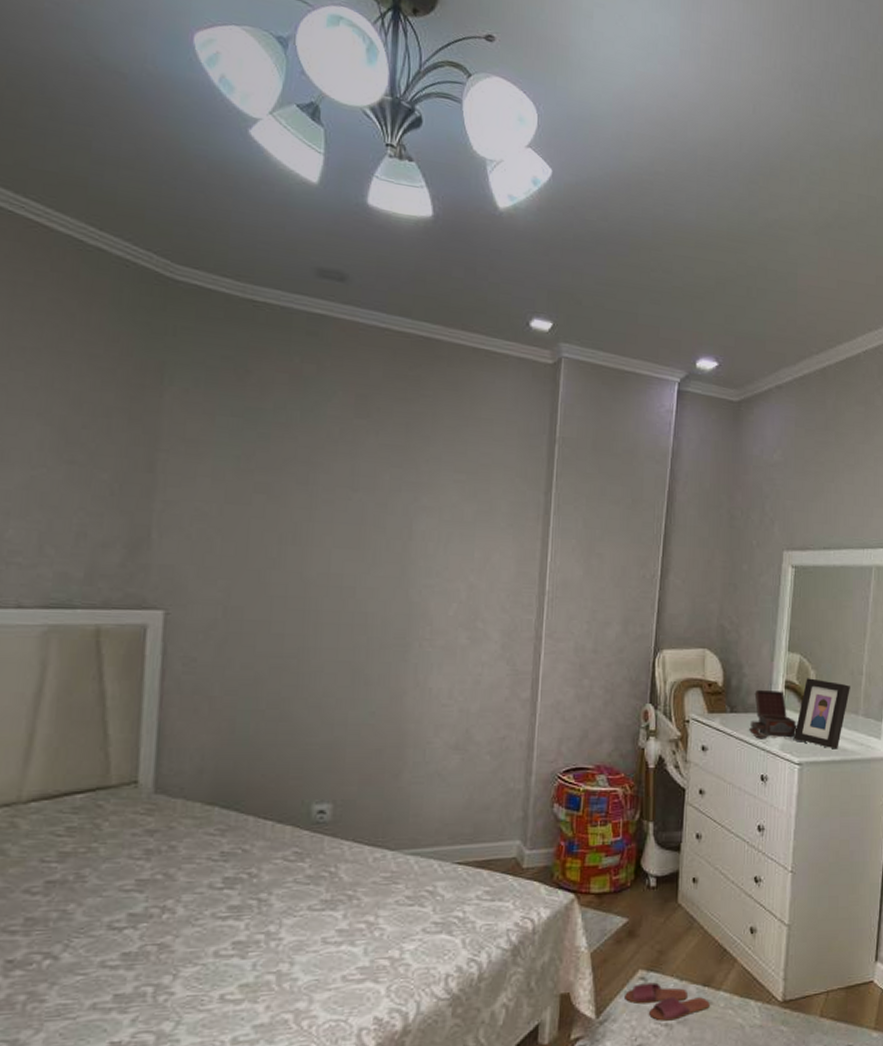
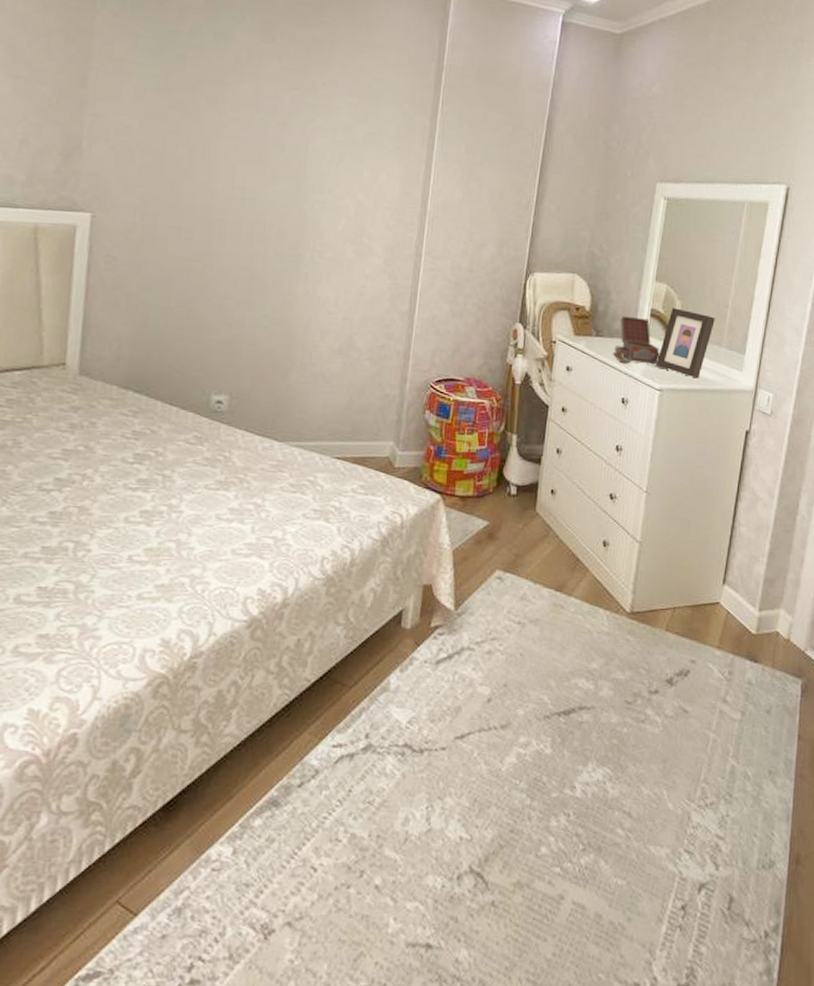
slippers: present [625,982,710,1021] -> none [482,582,561,619]

